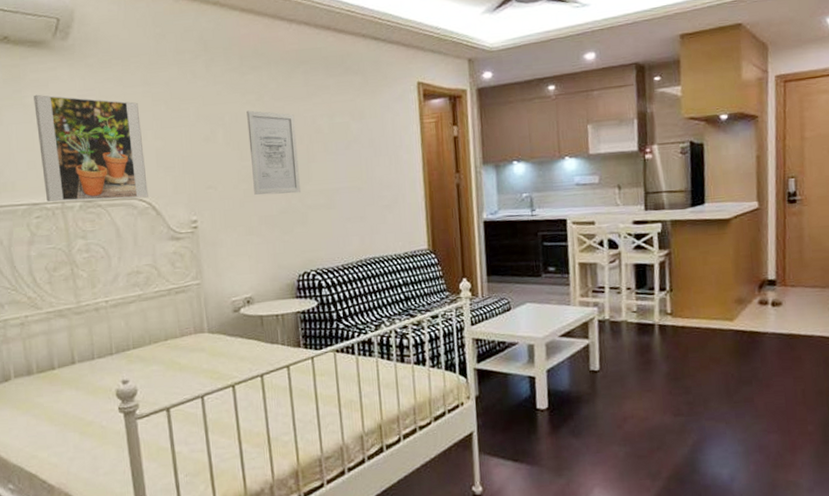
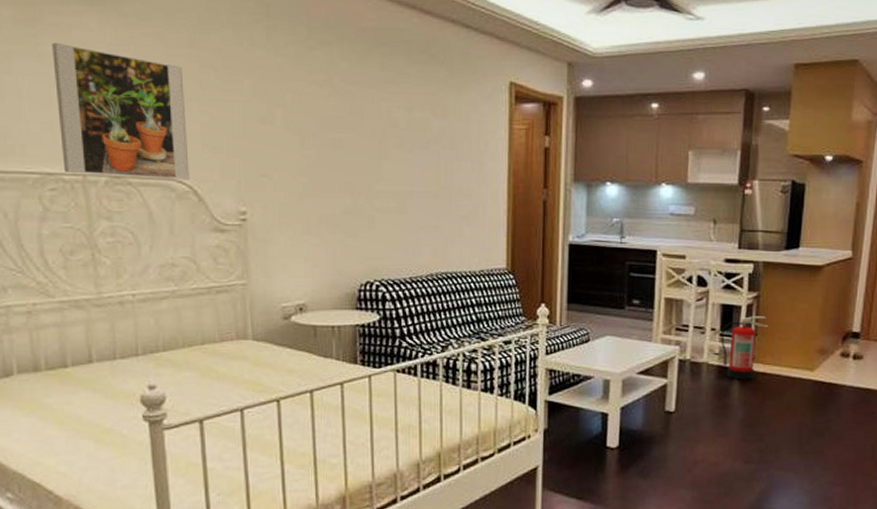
wall art: present [246,110,301,195] -> none [312,91,369,193]
fire extinguisher: none [636,272,682,336] -> present [720,316,768,380]

